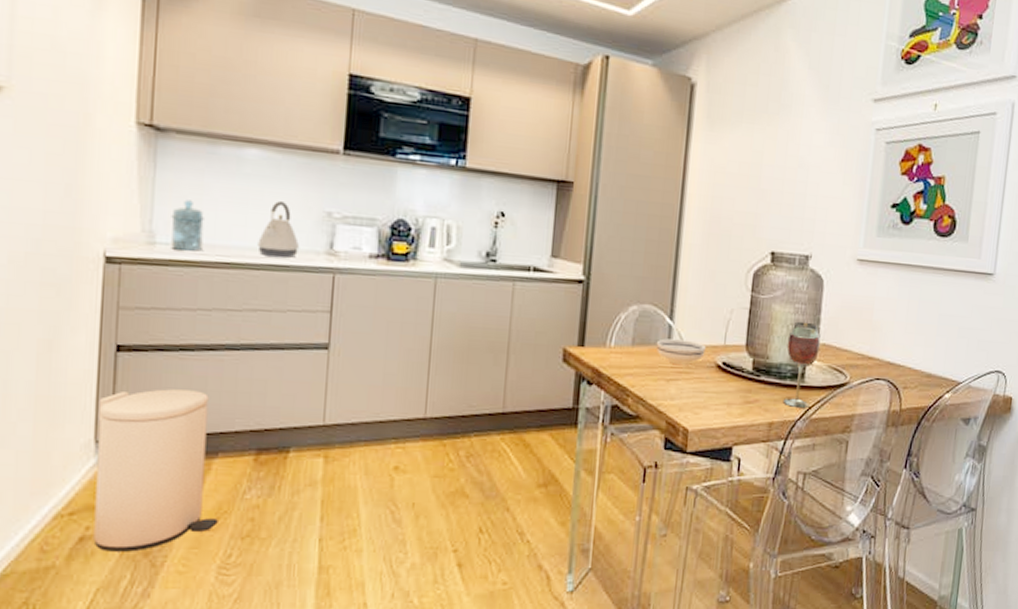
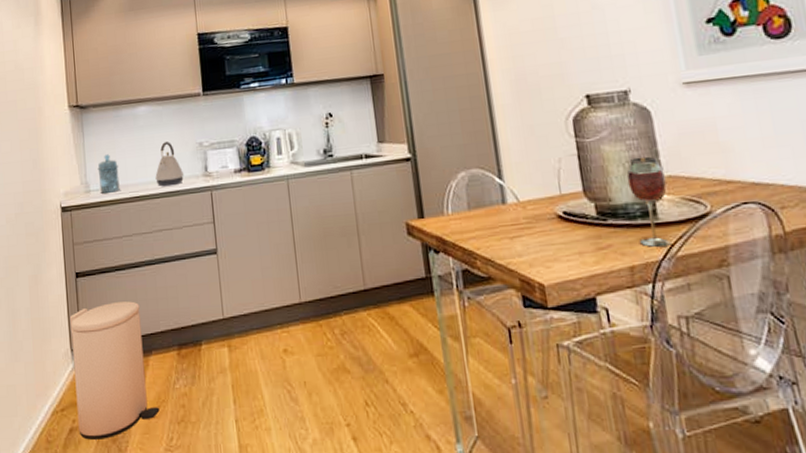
bowl: present [656,338,706,366] -> none [491,195,543,222]

